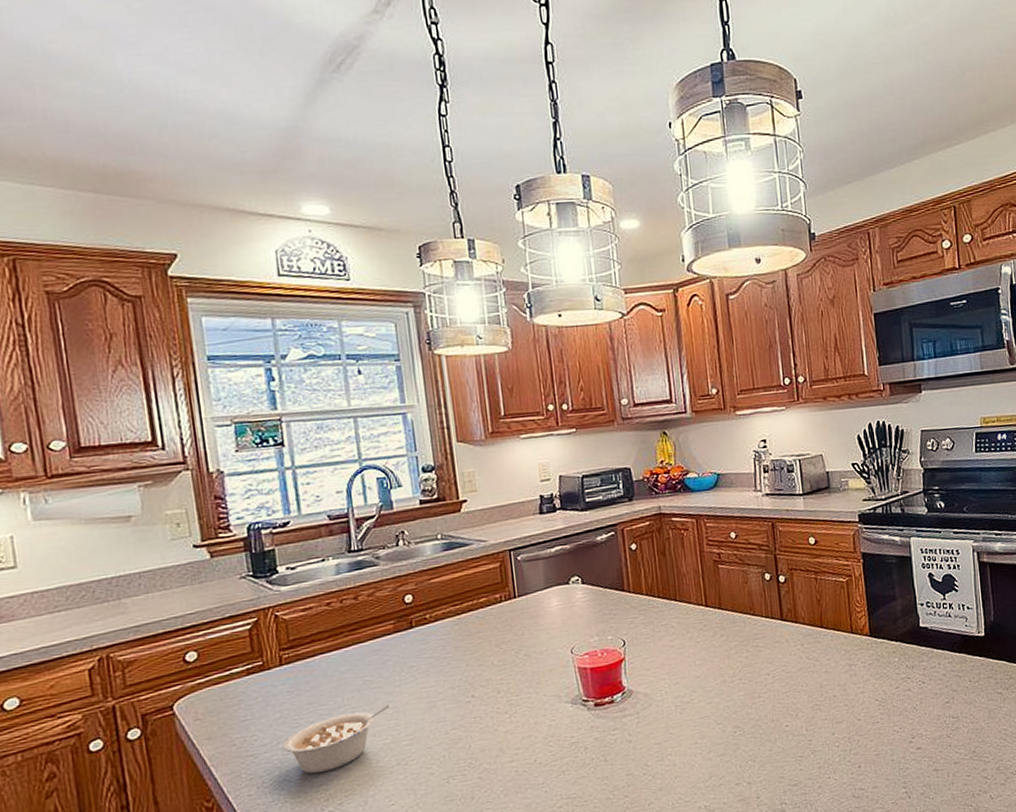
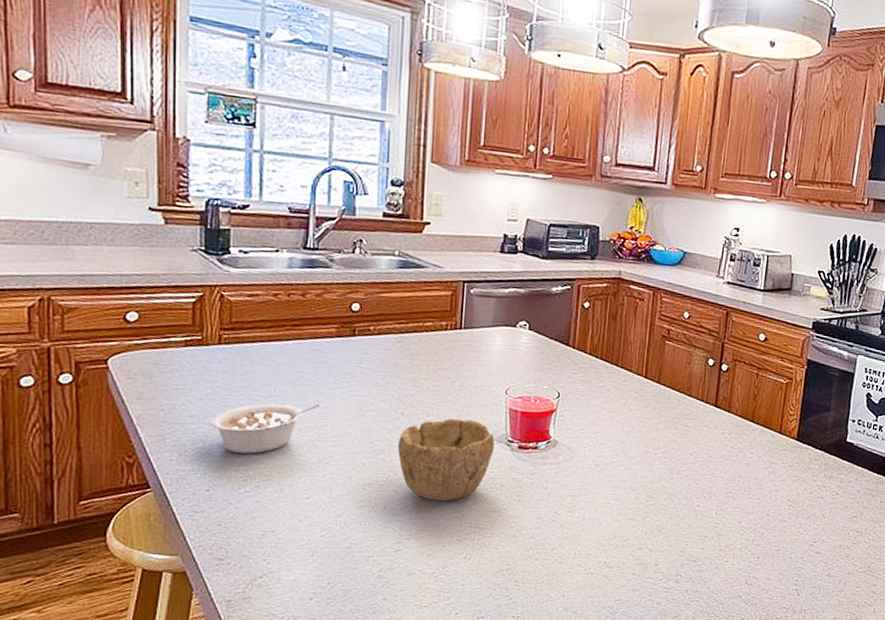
bowl: none [473,687,571,780] -> present [397,418,495,502]

